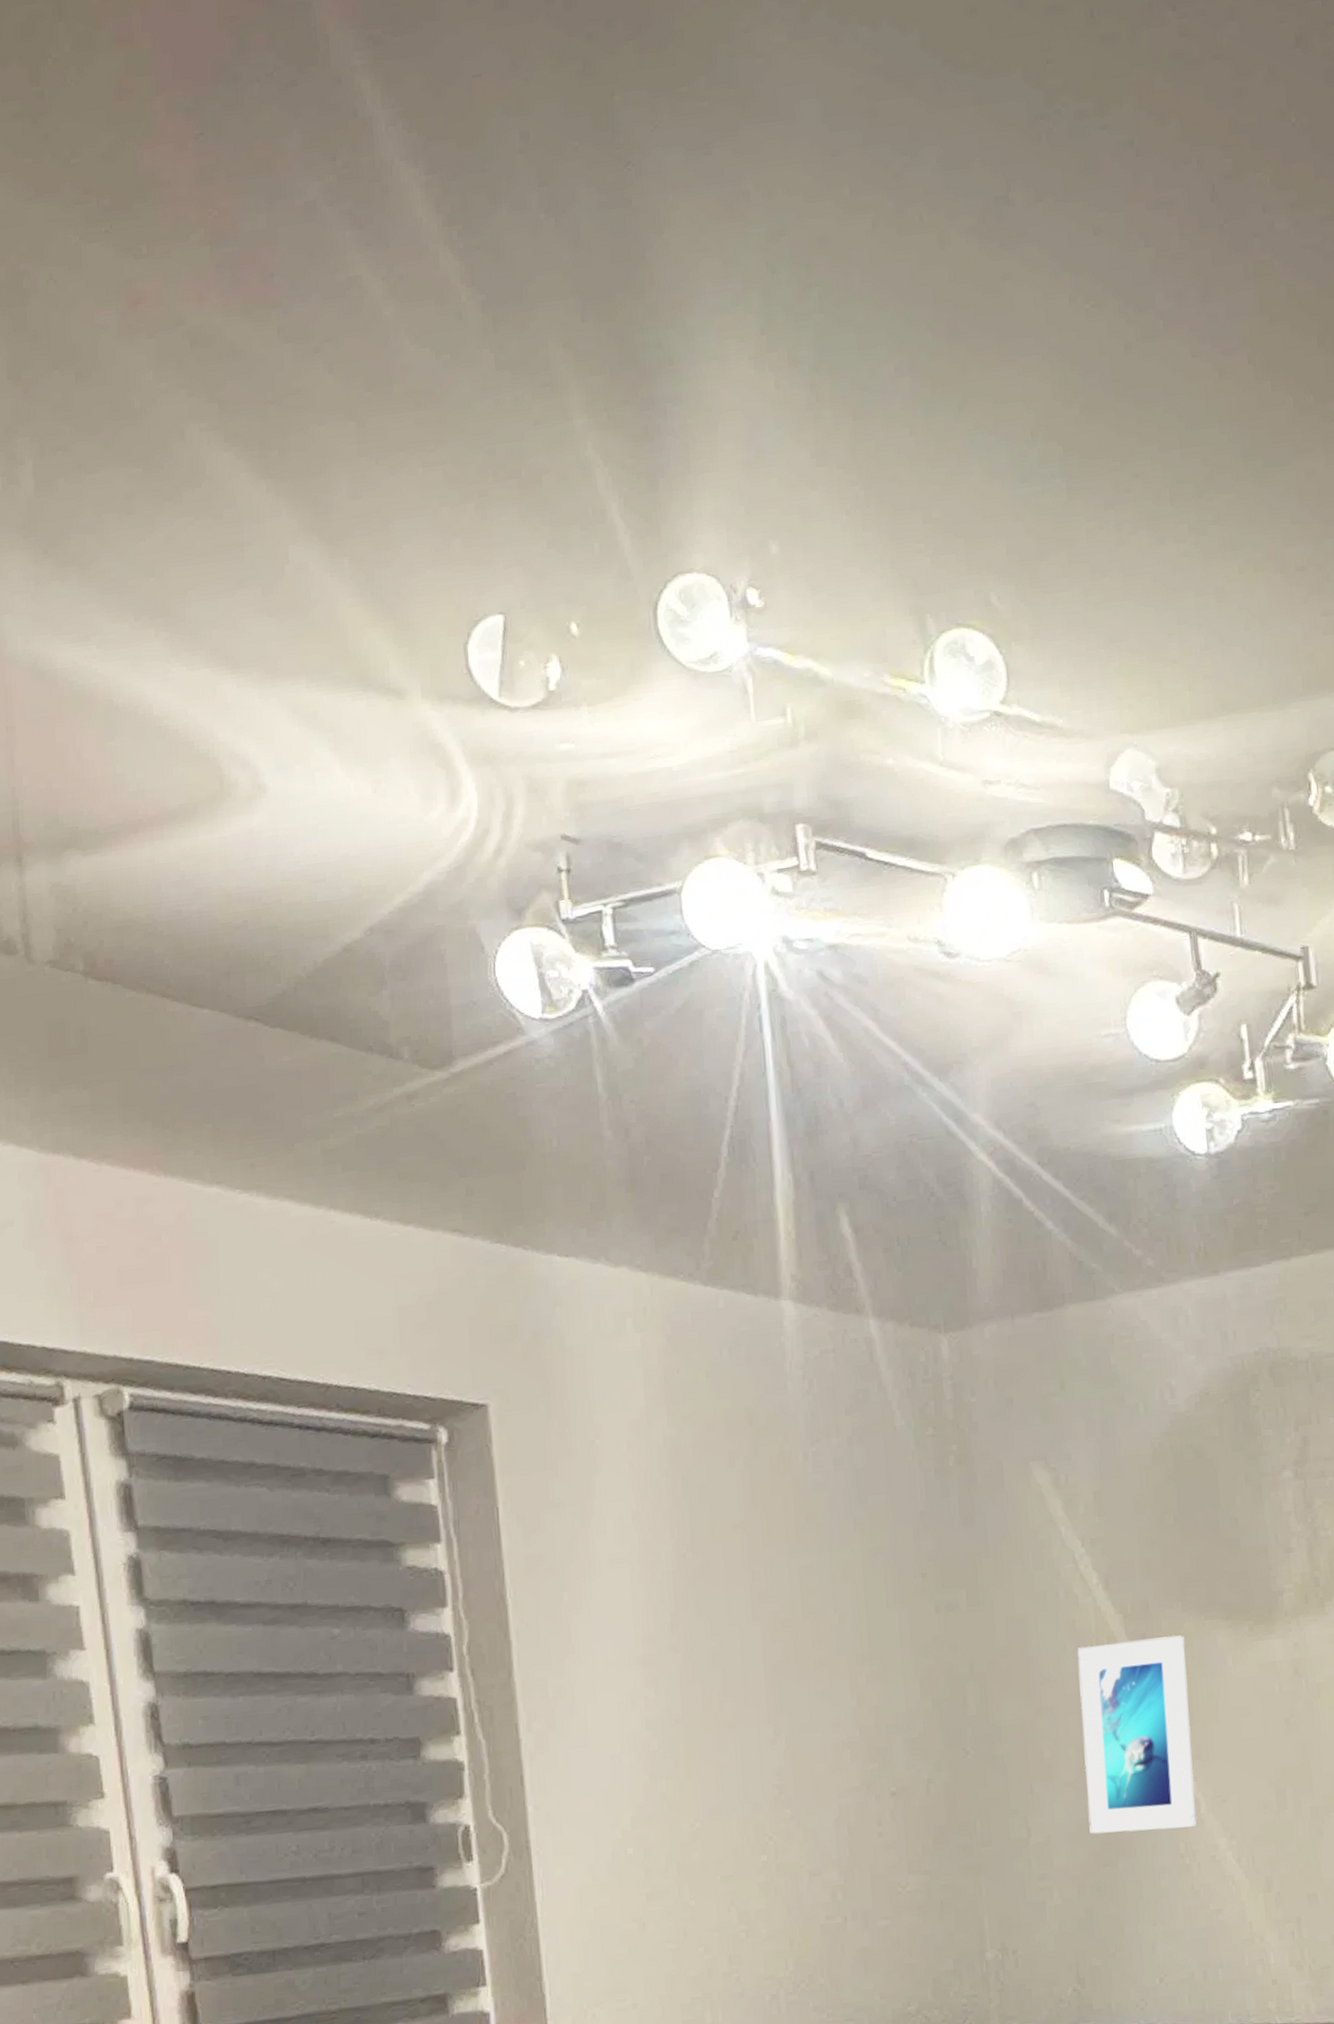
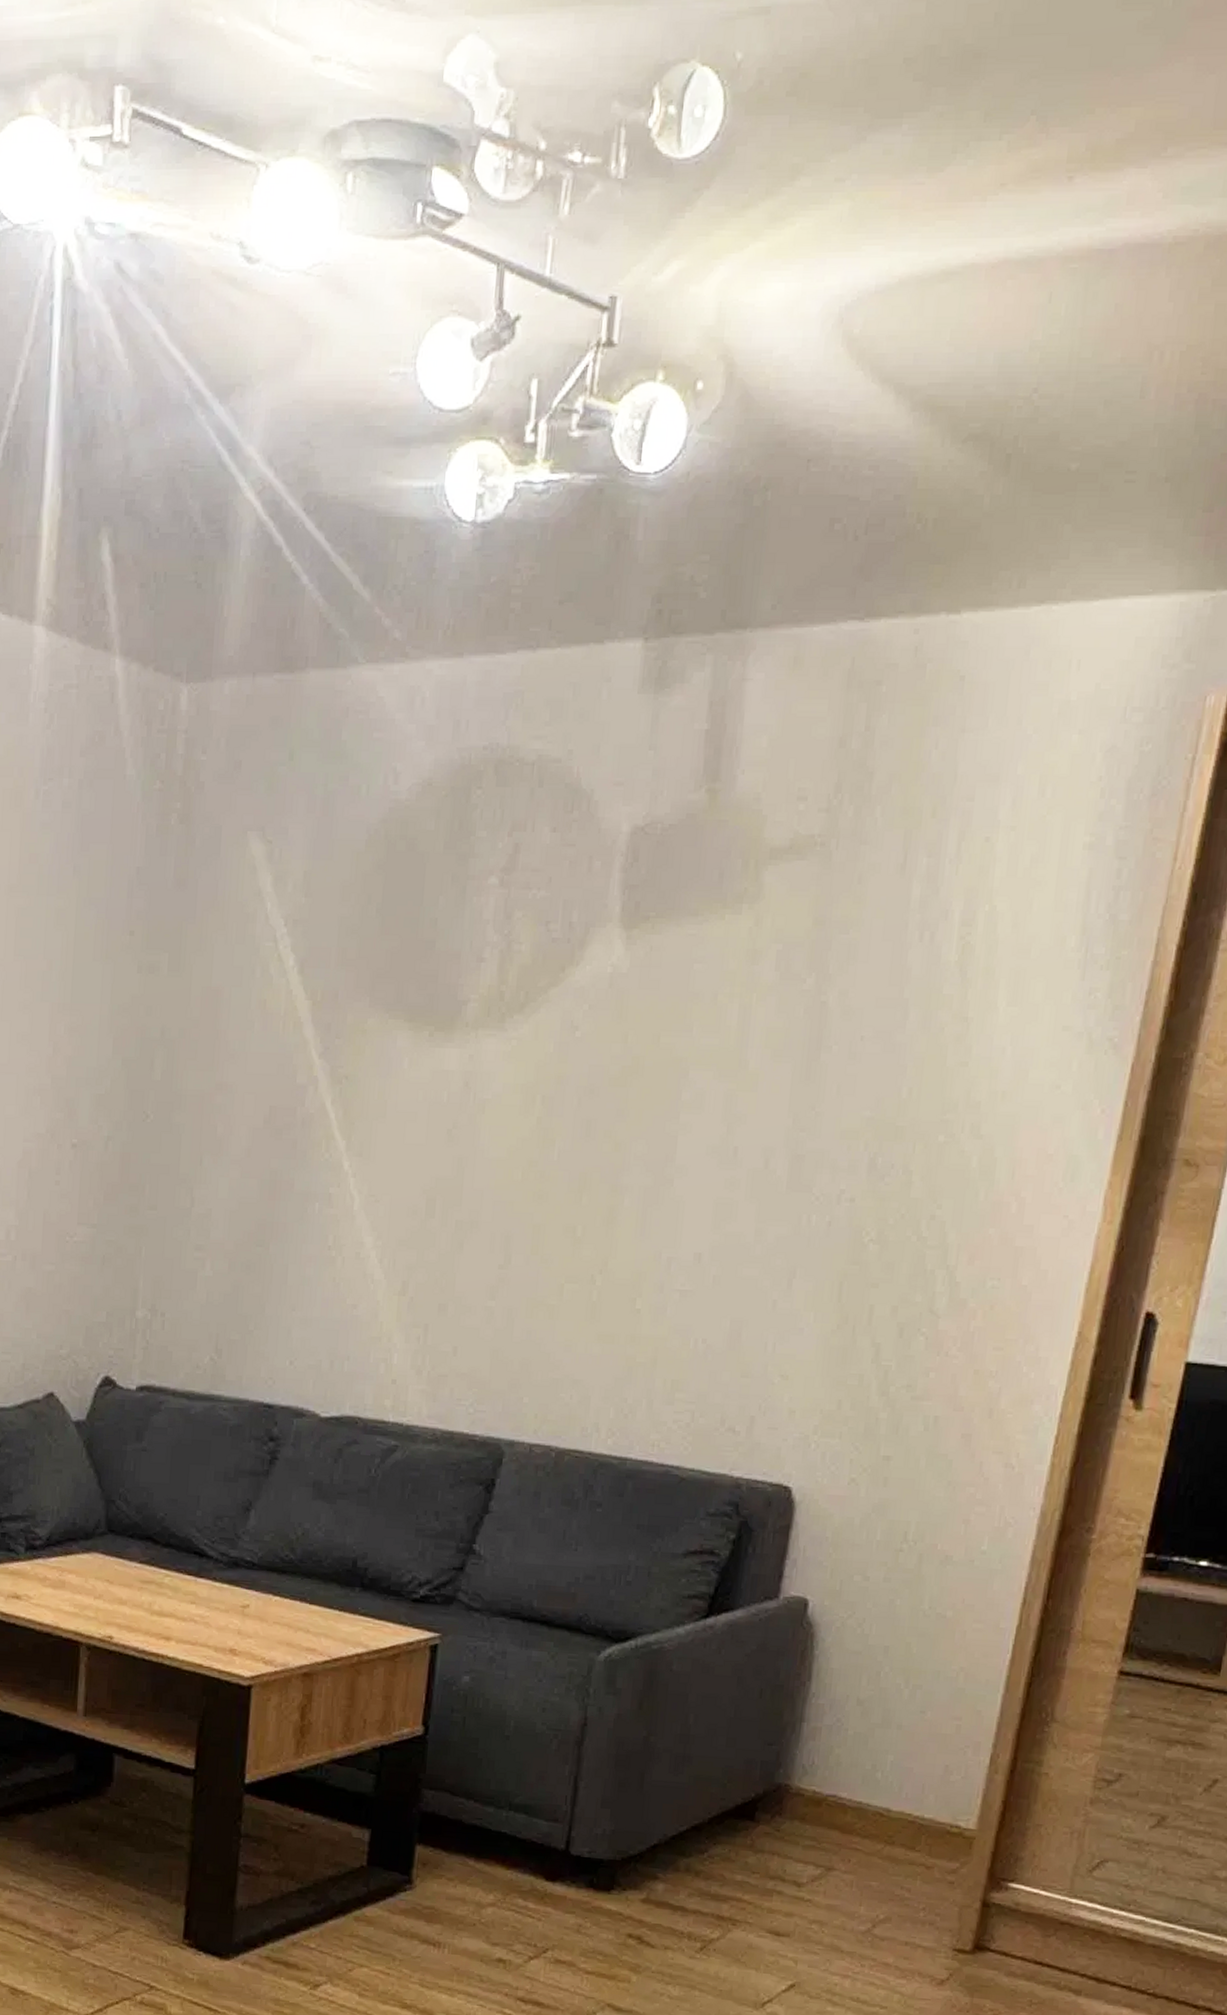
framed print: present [1078,1635,1197,1835] -> none [248,1028,367,1222]

